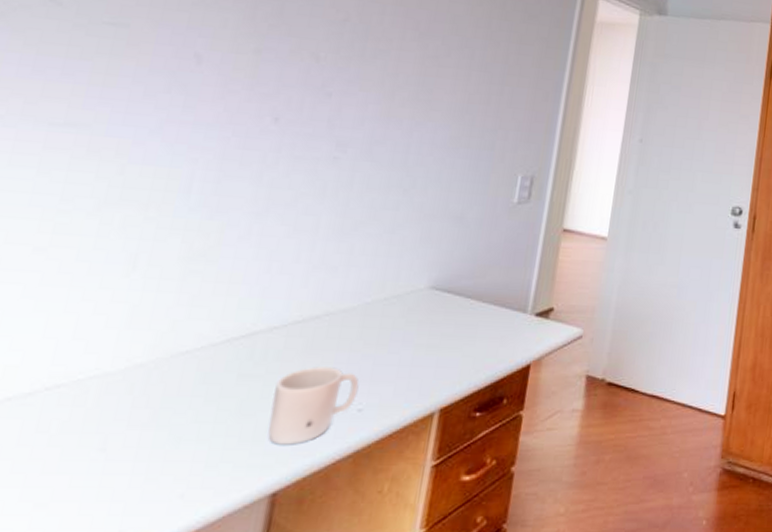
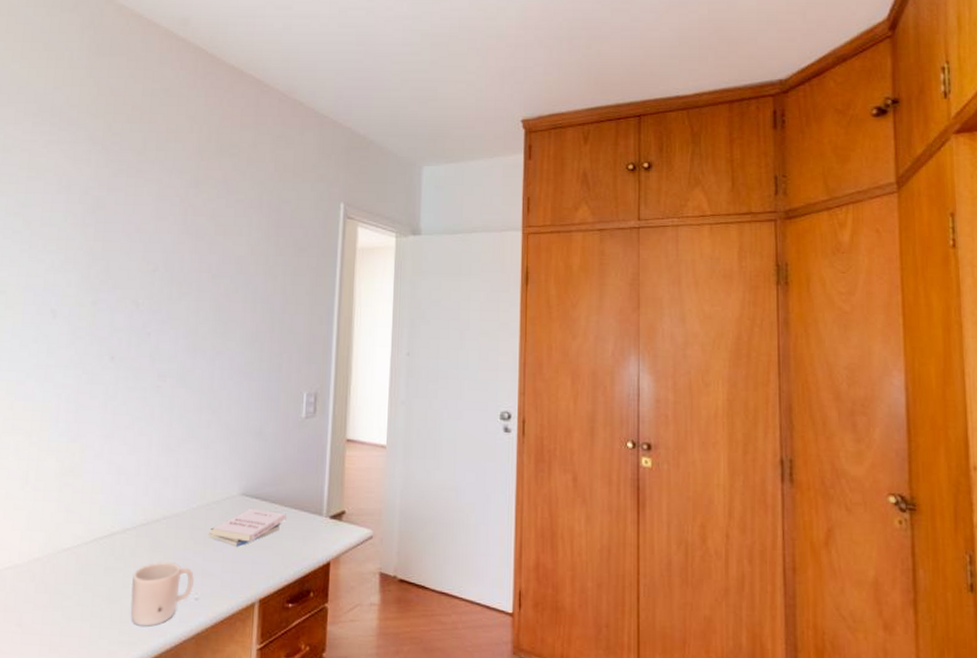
books: none [382,304,484,349] -> present [208,508,287,548]

